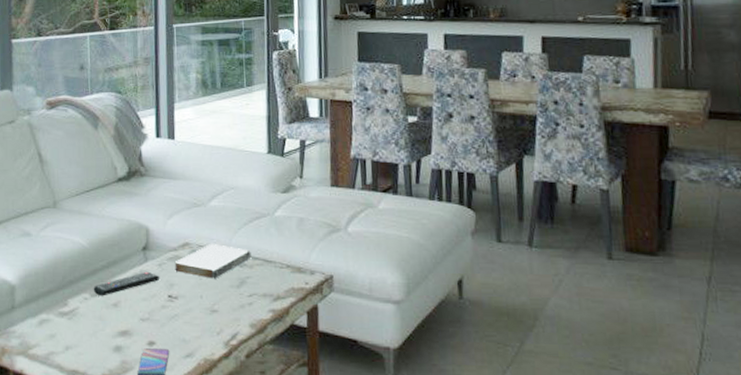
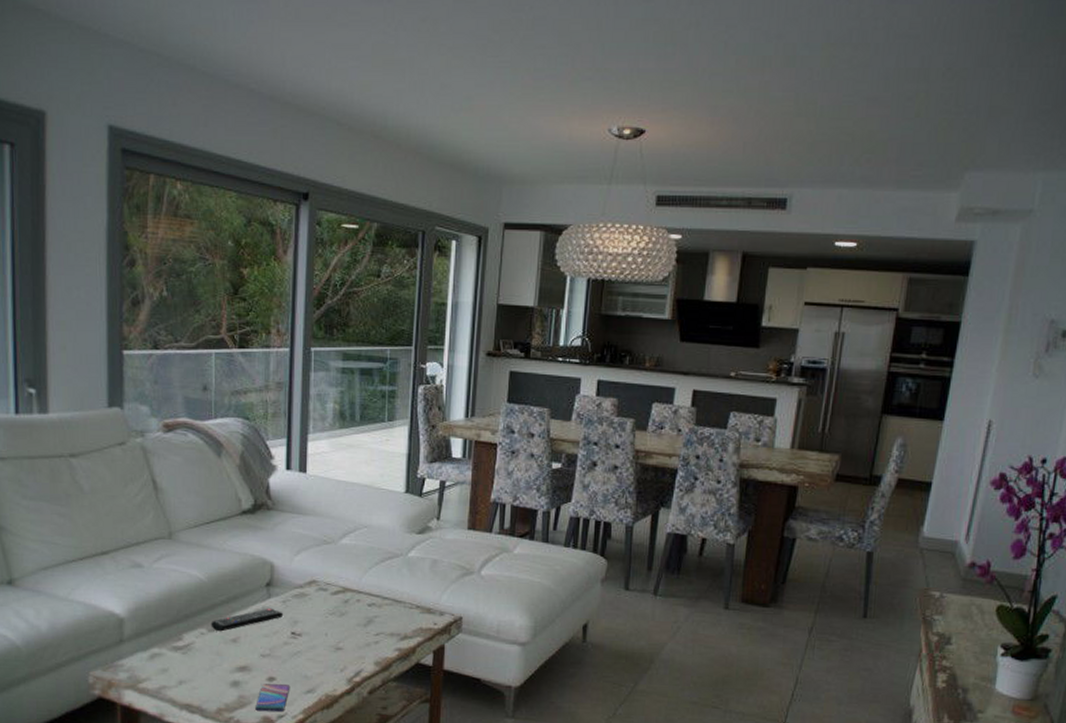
book: present [174,244,252,279] -> none [300,582,381,617]

